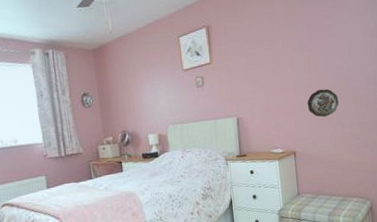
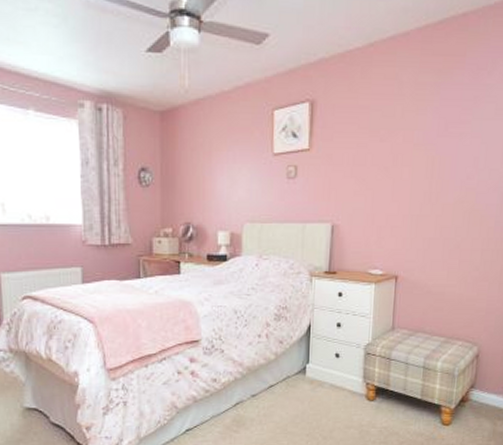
decorative plate: present [307,89,339,118] -> none [421,201,462,237]

